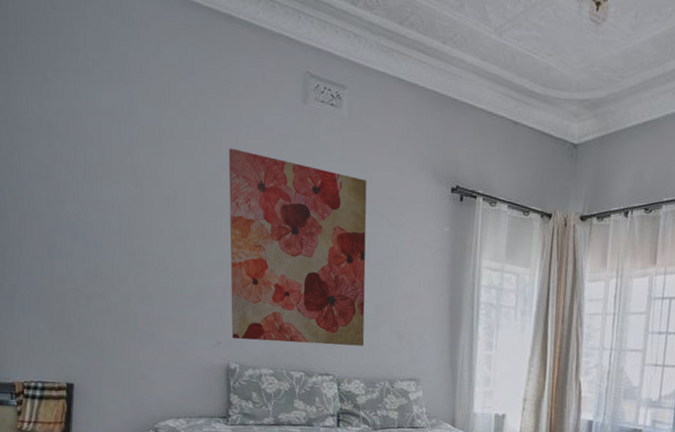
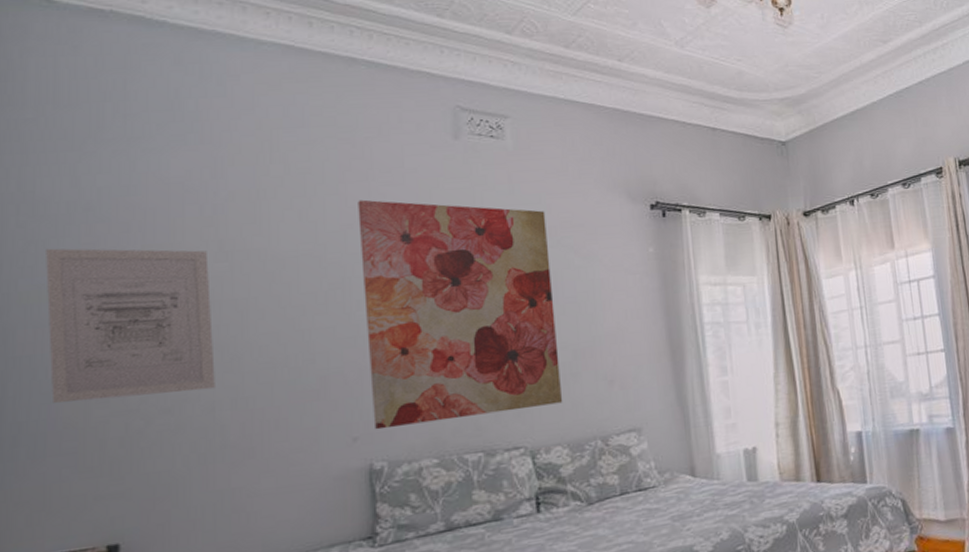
wall art: none [25,155,130,285] -> present [46,248,215,403]

